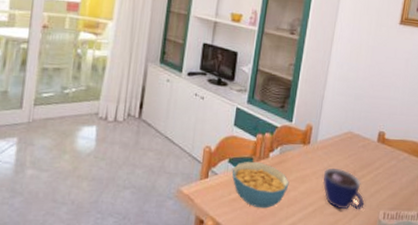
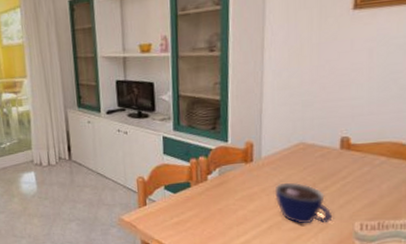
cereal bowl: present [232,161,289,209] -> none [169,185,235,229]

